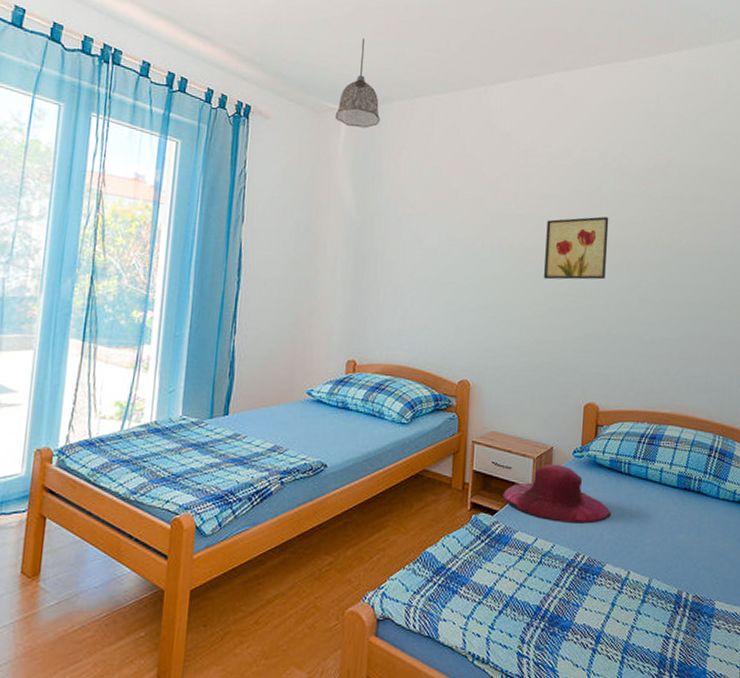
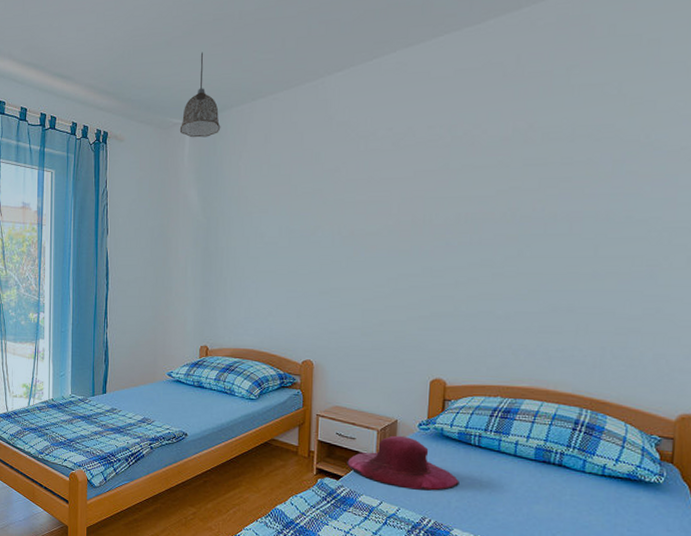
wall art: present [543,216,609,280] -> none [385,193,458,262]

